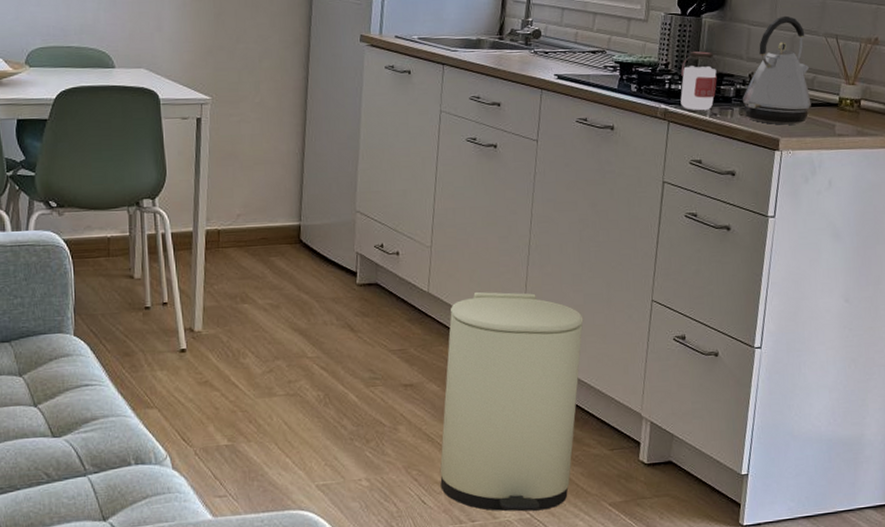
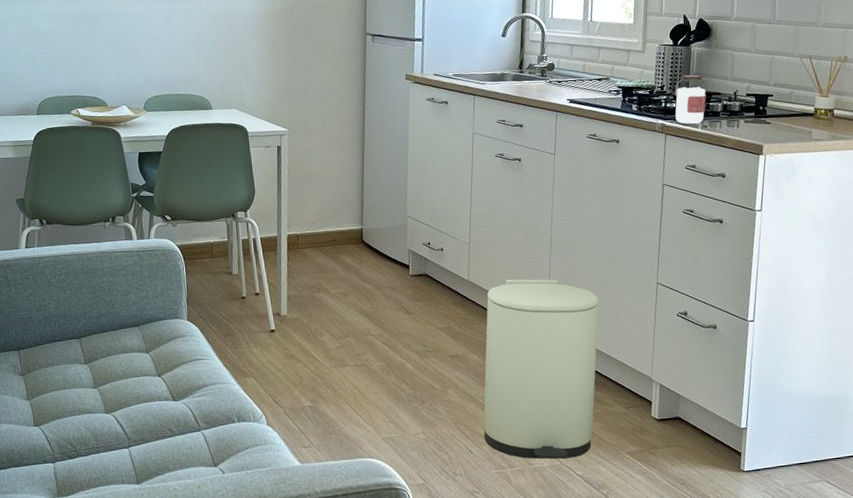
kettle: present [742,15,812,125] -> none [728,41,790,133]

